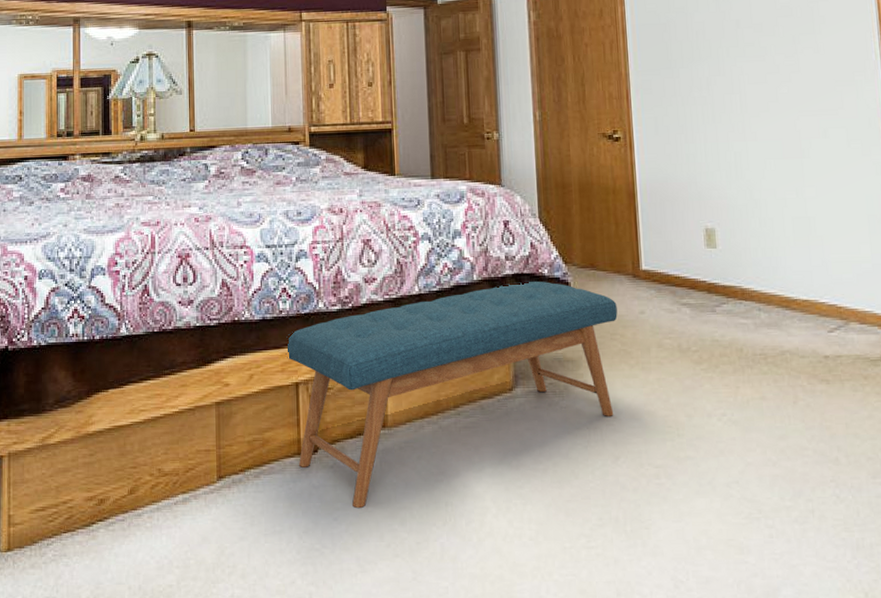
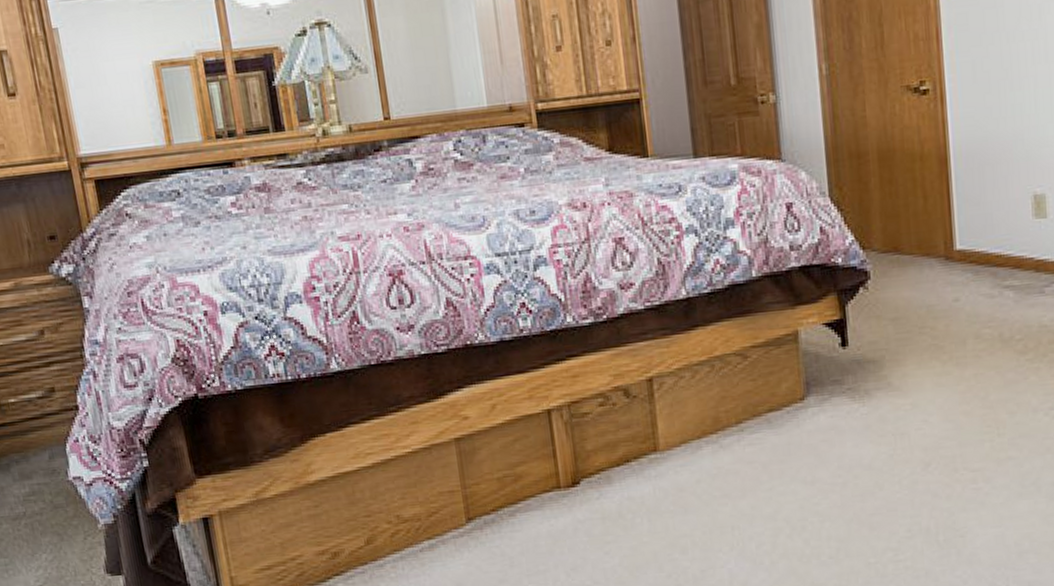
bench: present [286,281,618,508] -> none [531,272,927,540]

